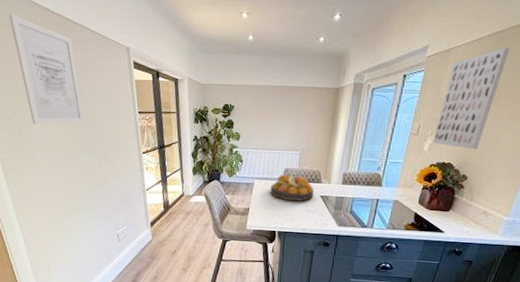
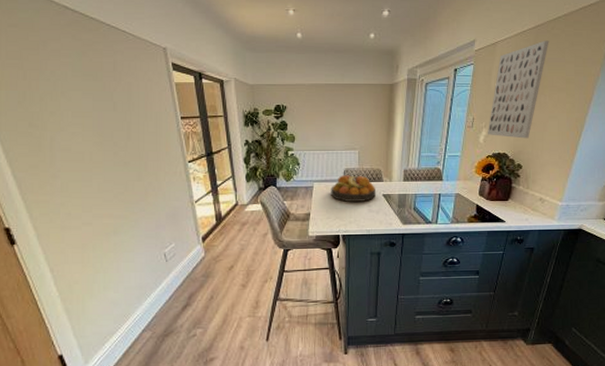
wall art: present [8,13,85,125] -> none [18,12,119,137]

